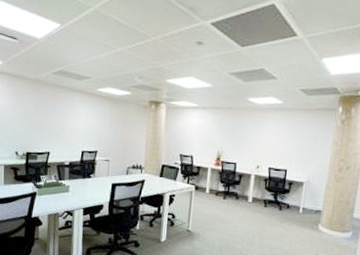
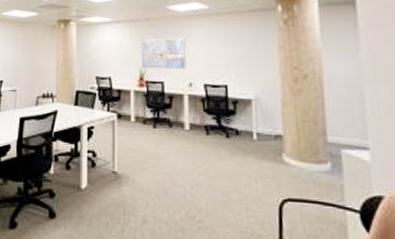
wall art: none [219,125,259,154] -> present [140,37,186,69]

